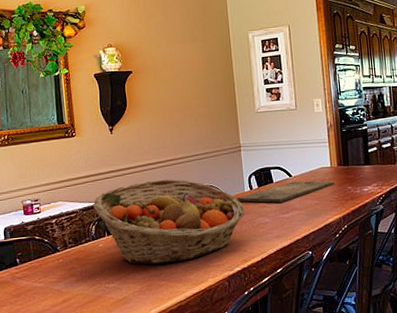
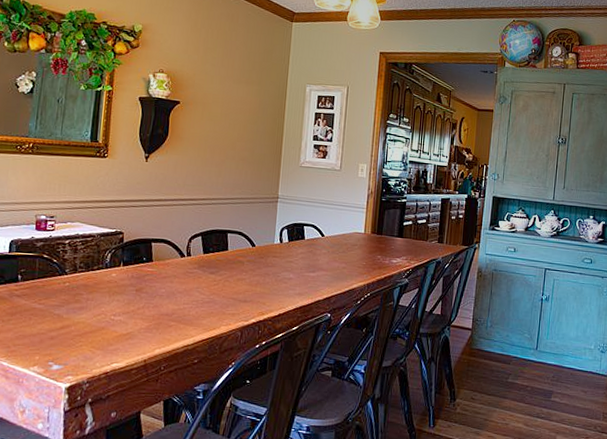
fruit basket: present [92,179,245,265] -> none [112,216,271,305]
cutting board: present [236,181,335,203] -> none [264,241,365,260]

